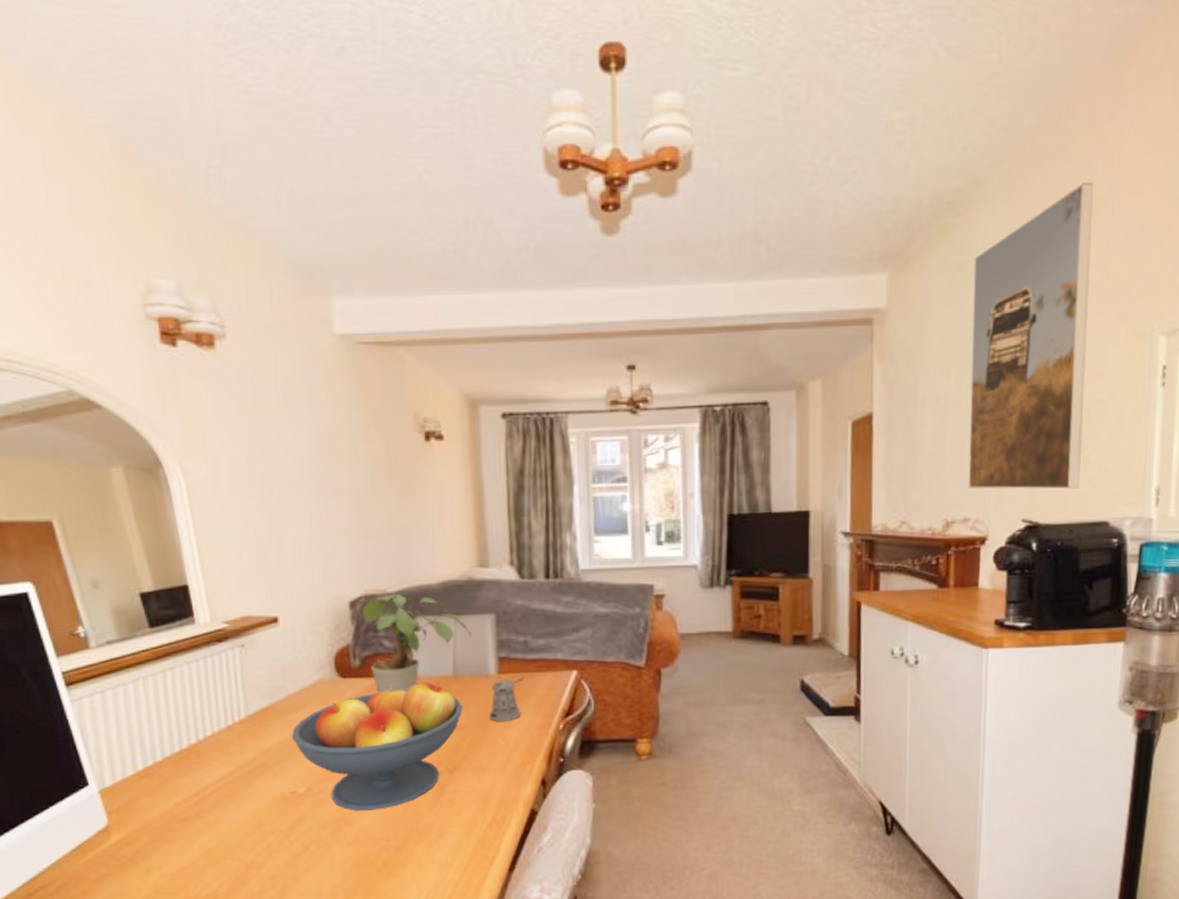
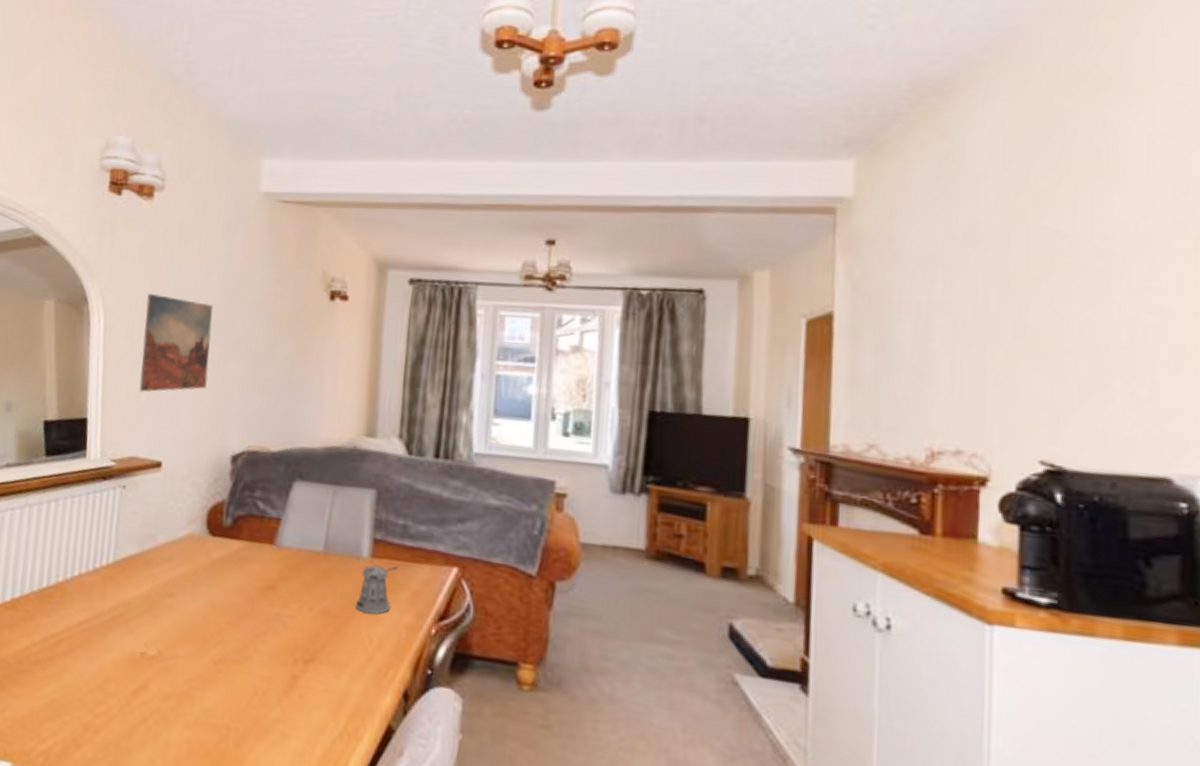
wall art: none [229,450,312,552] -> present [139,293,213,392]
fruit bowl: present [292,681,463,811] -> none [153,551,329,692]
potted plant: present [363,593,472,694] -> none [241,452,349,561]
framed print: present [968,181,1094,490] -> none [961,68,1128,431]

